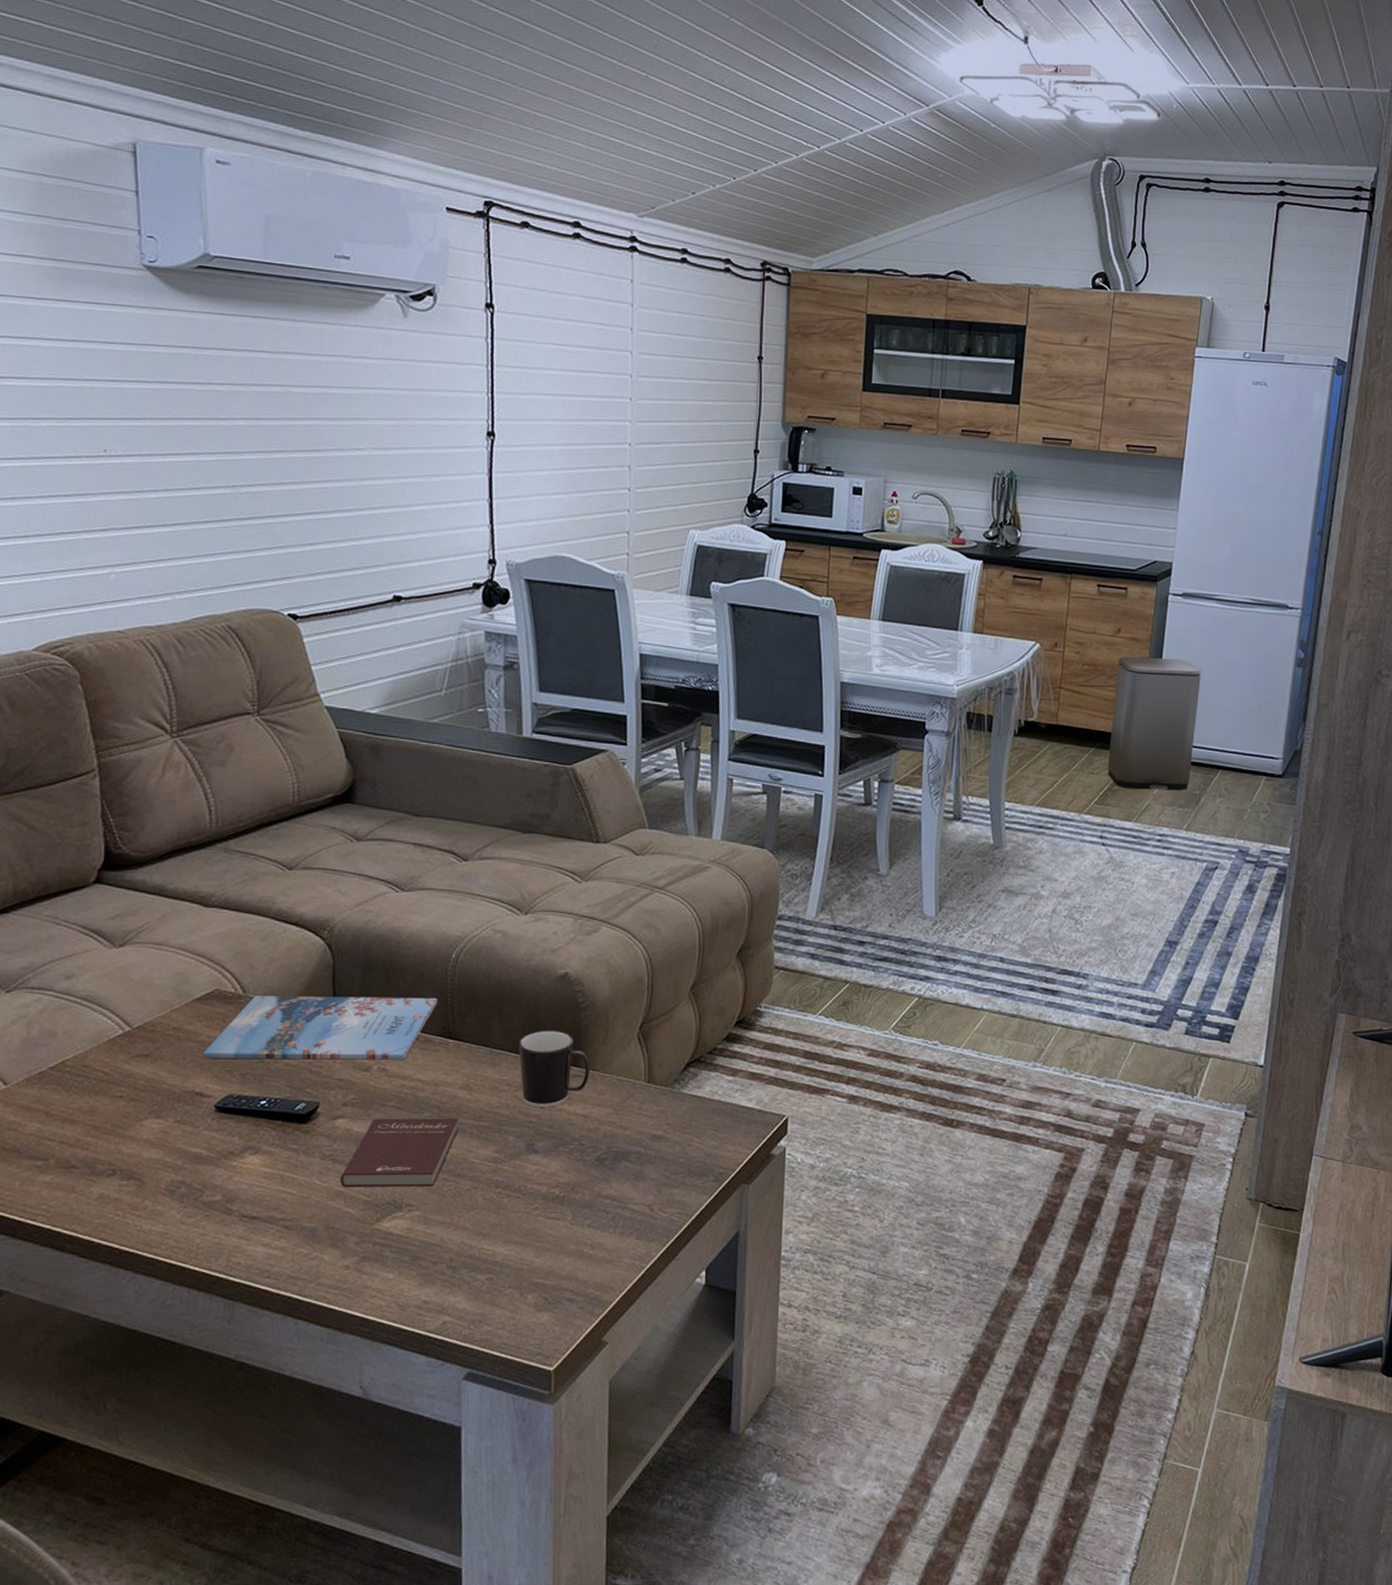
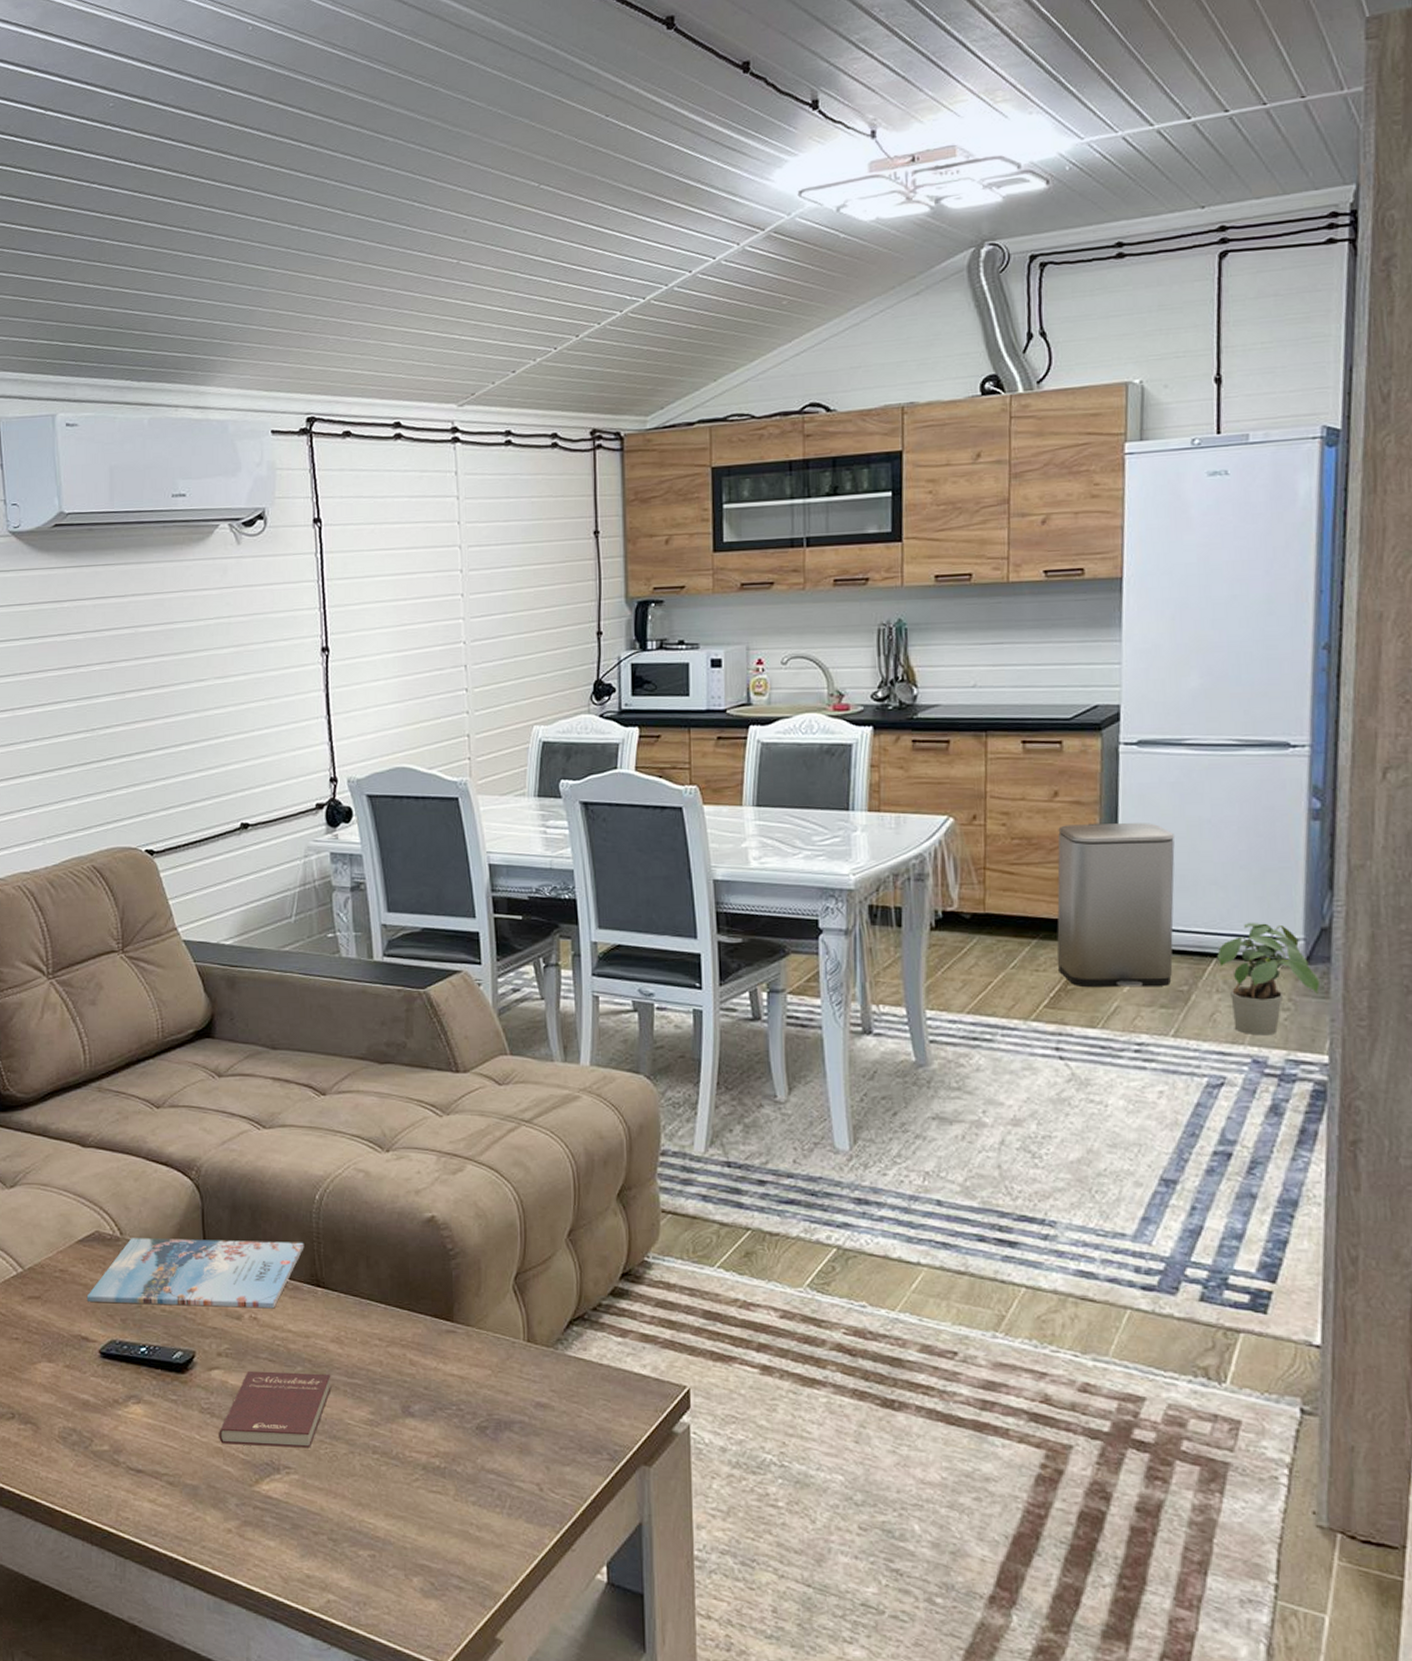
mug: present [518,1030,590,1108] -> none [387,1279,465,1366]
potted plant: none [1222,743,1291,832] -> present [1217,922,1321,1036]

